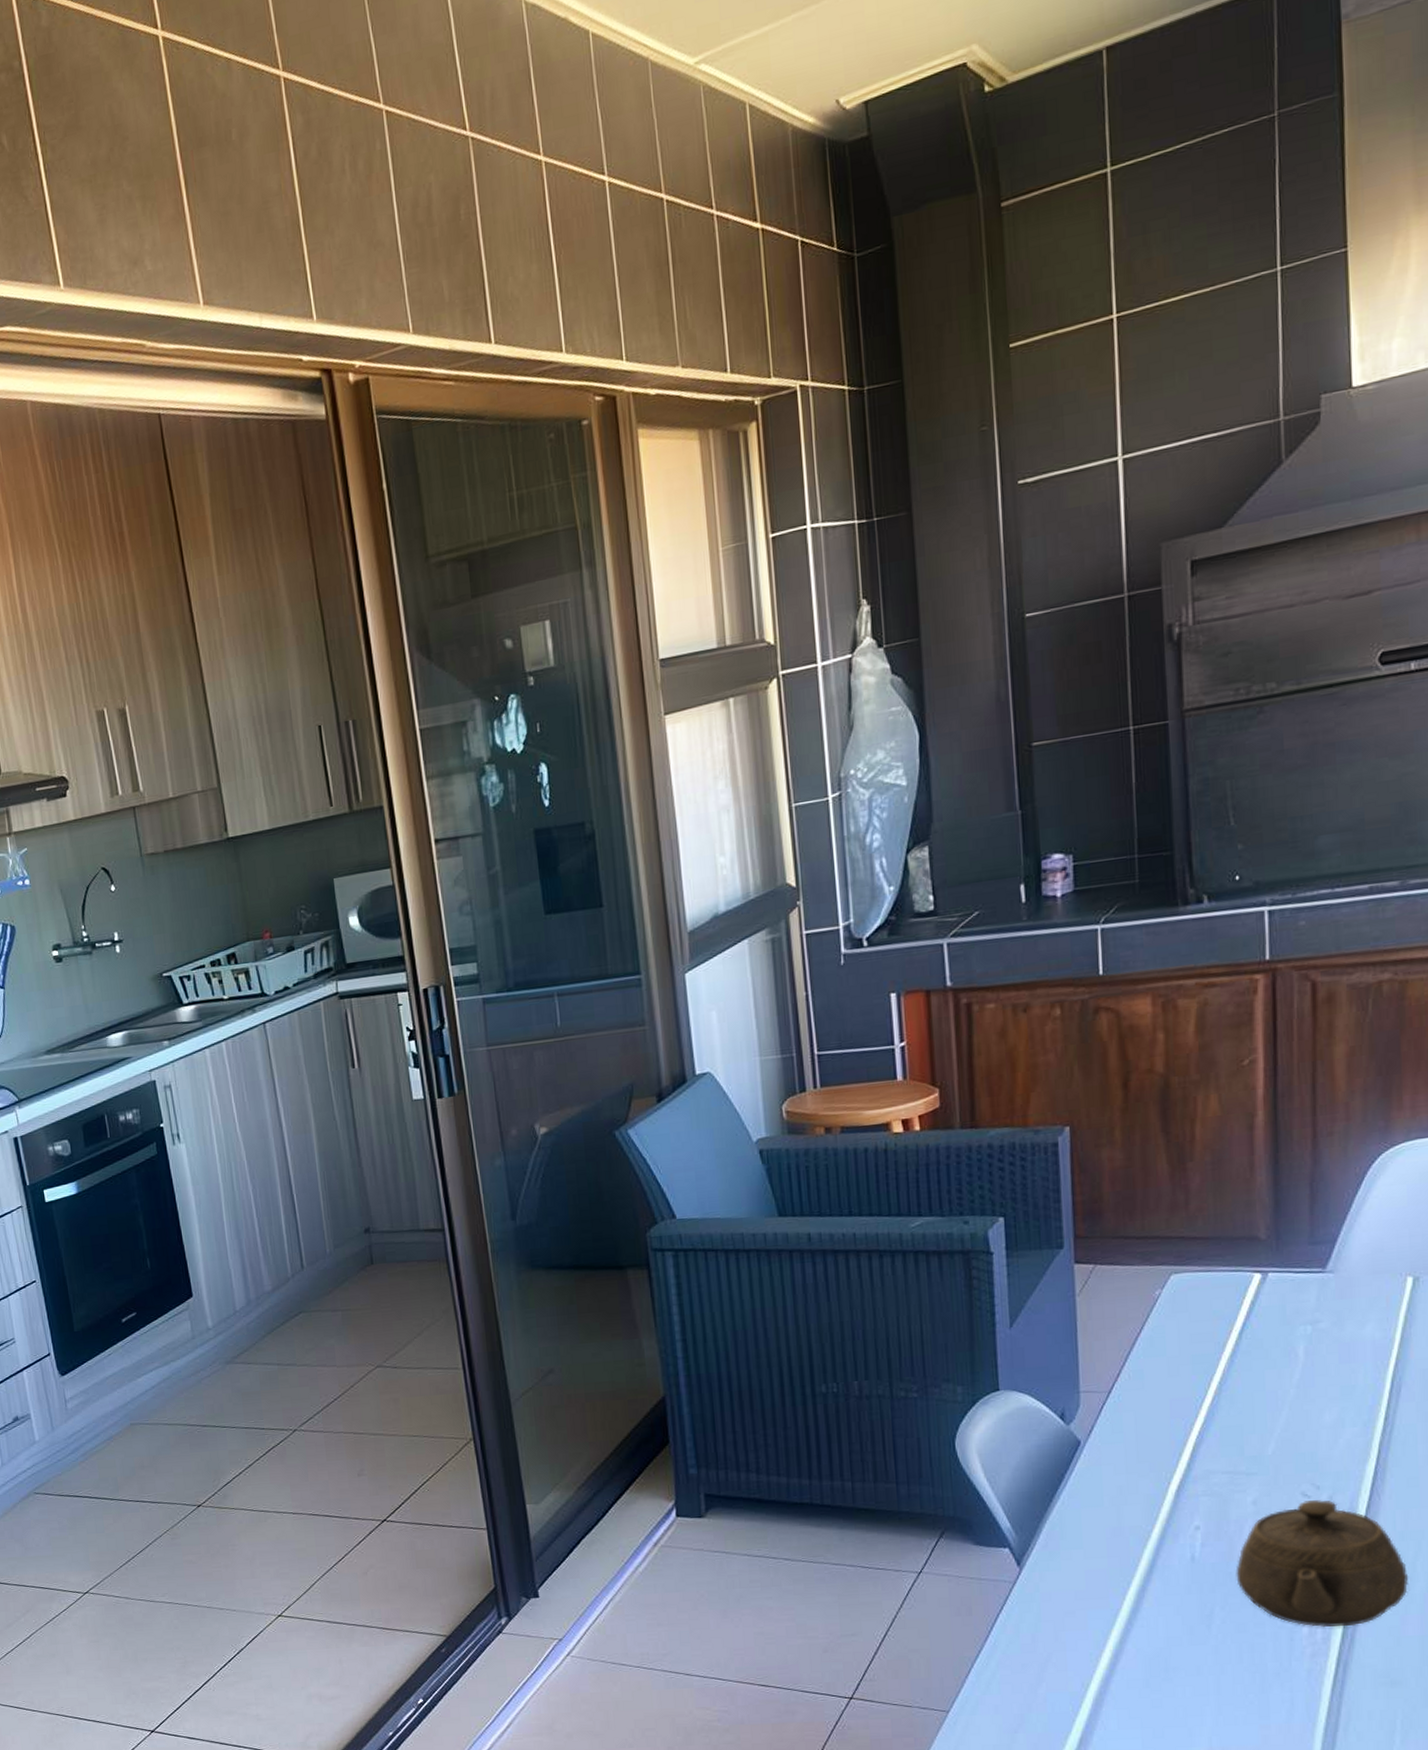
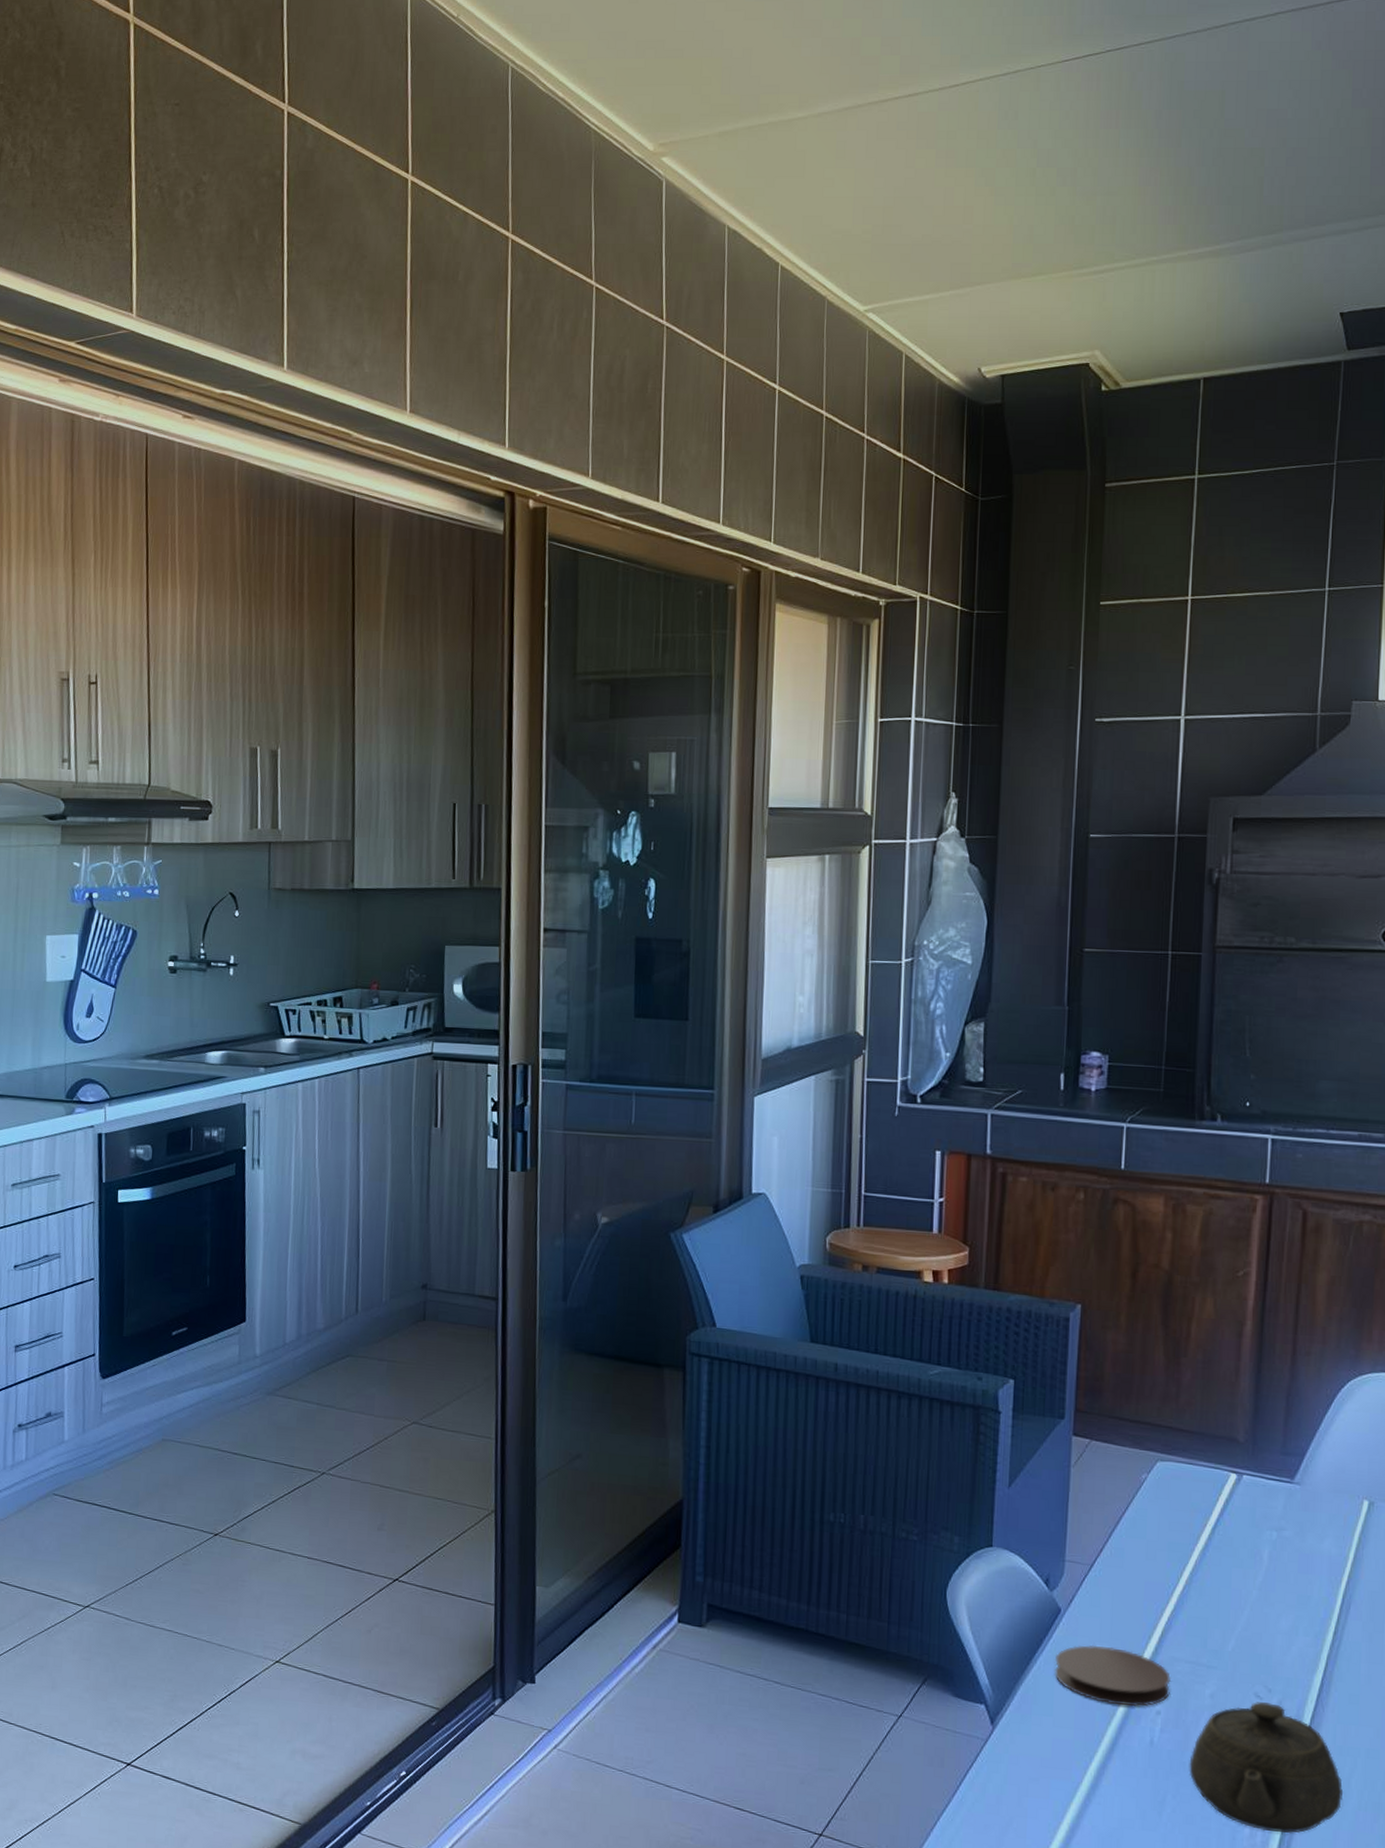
coaster: none [1079,1471,1208,1528] -> present [1054,1645,1171,1707]

